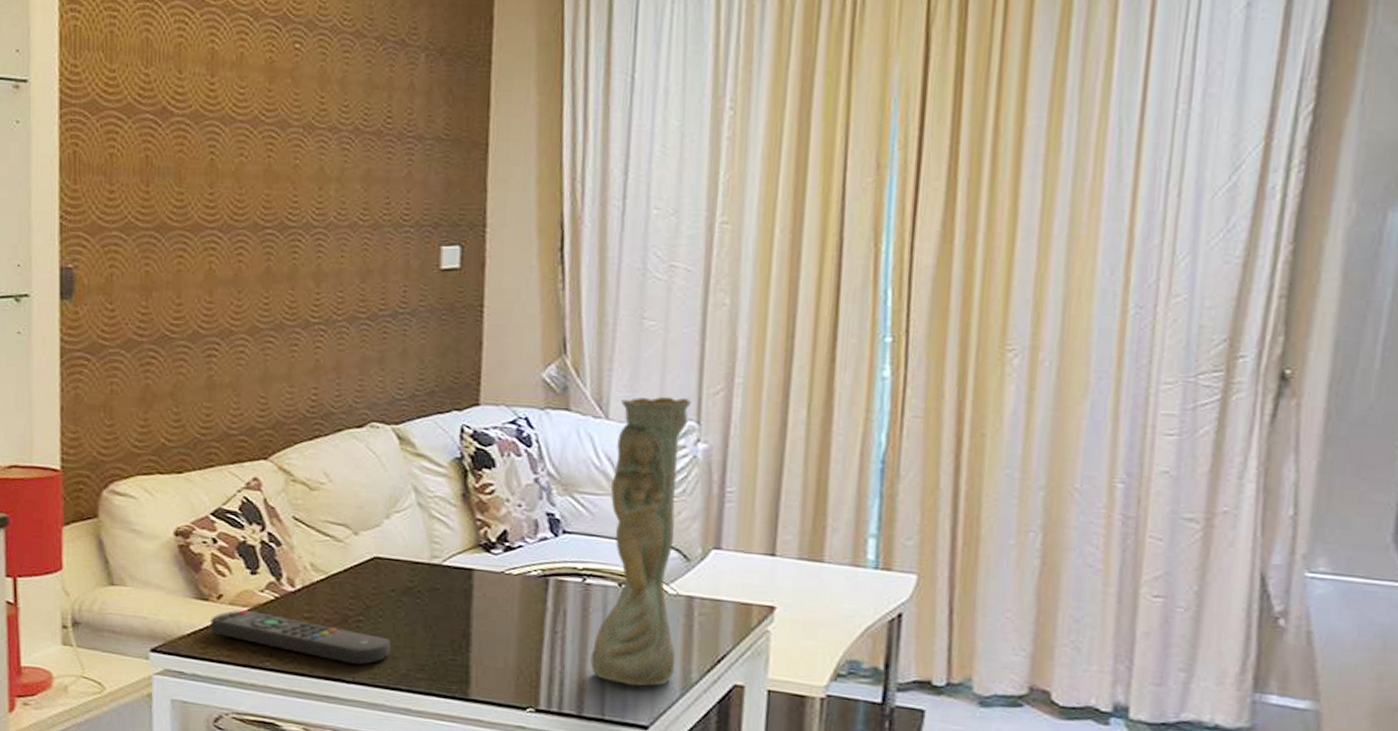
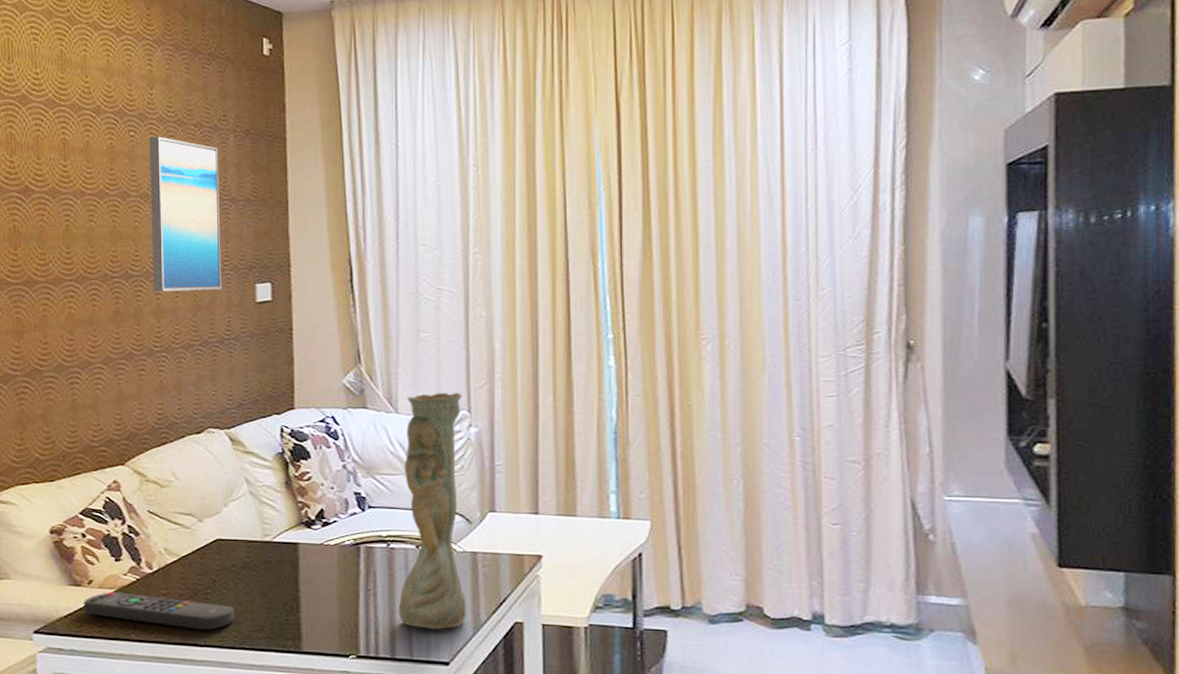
wall art: none [313,51,405,251] -> present [149,136,222,292]

